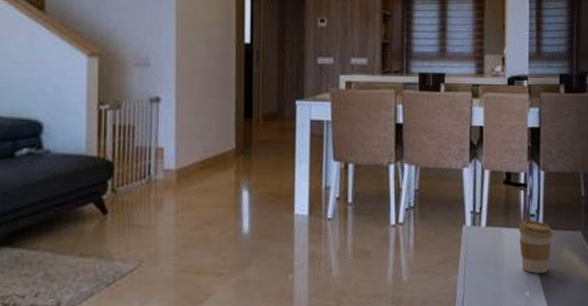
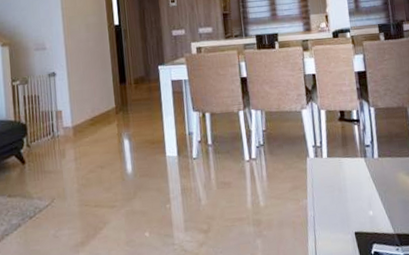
coffee cup: present [518,220,553,274] -> none [356,150,389,196]

